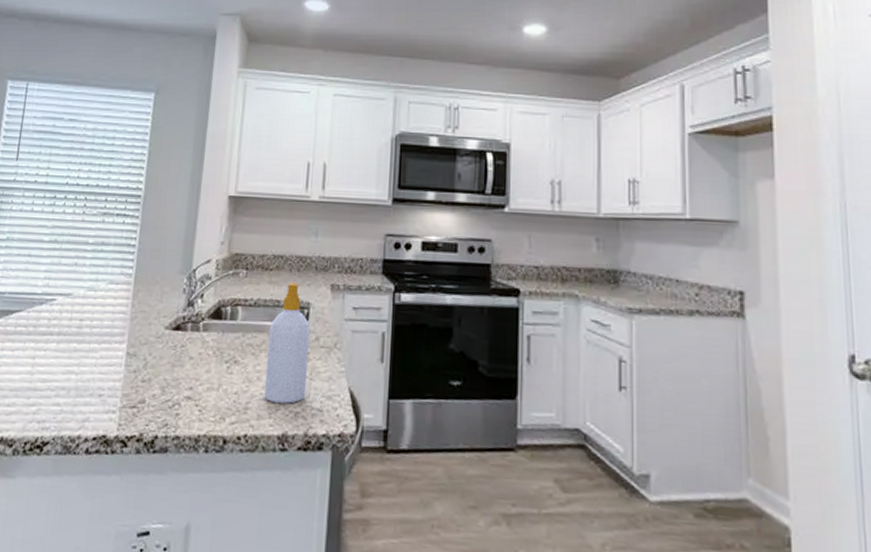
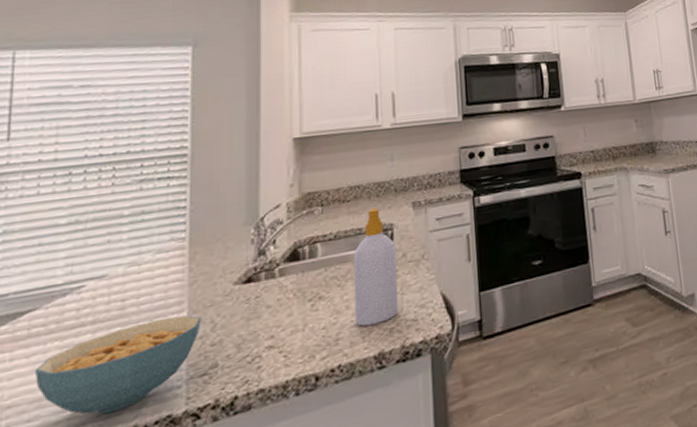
cereal bowl: none [15,344,137,419] -> present [34,315,201,415]

